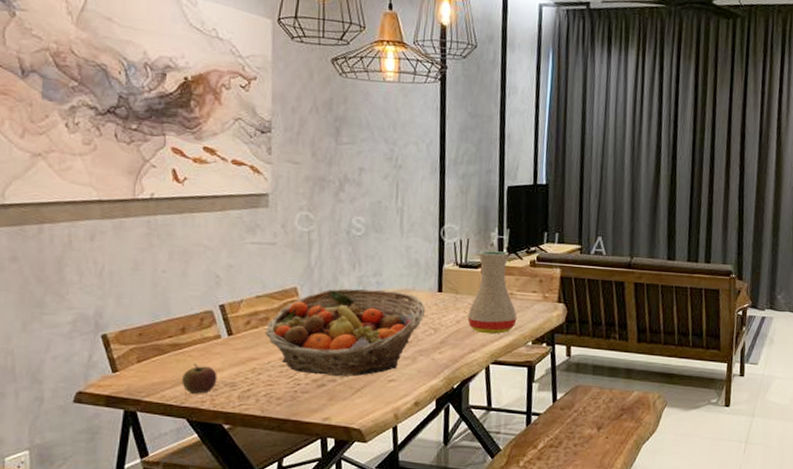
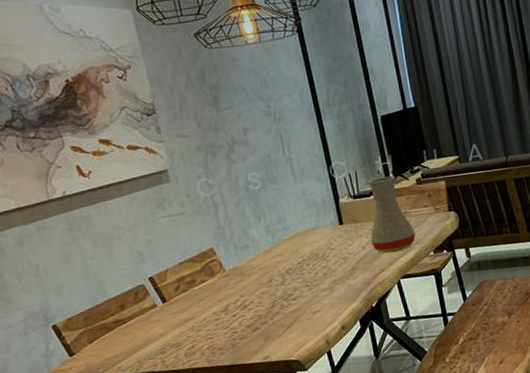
apple: present [182,363,217,394] -> none [131,333,163,361]
fruit basket: present [264,288,425,377] -> none [194,232,332,322]

